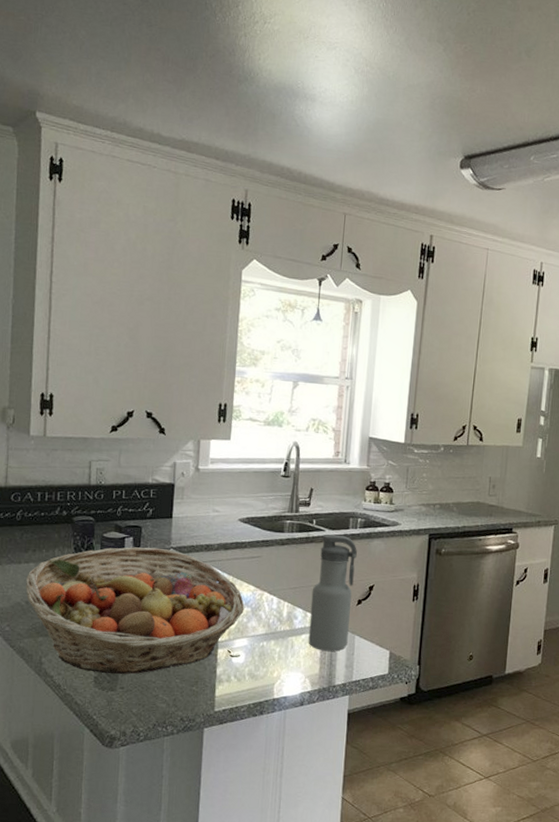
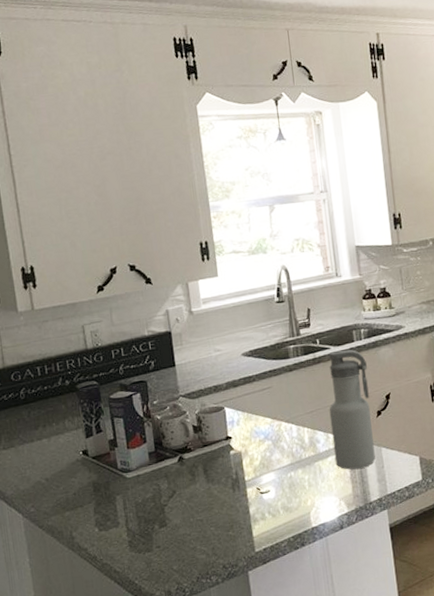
fruit basket: present [26,547,245,674] -> none [42,398,265,537]

